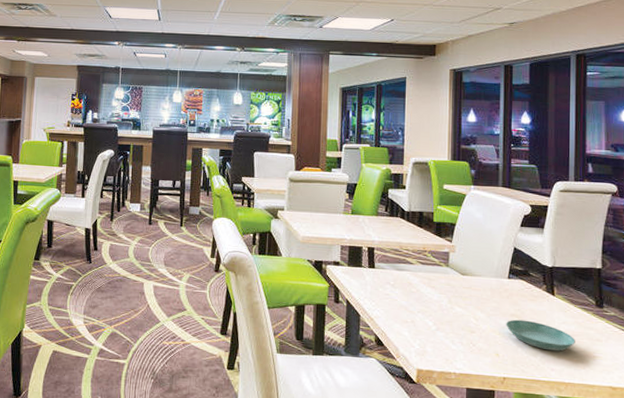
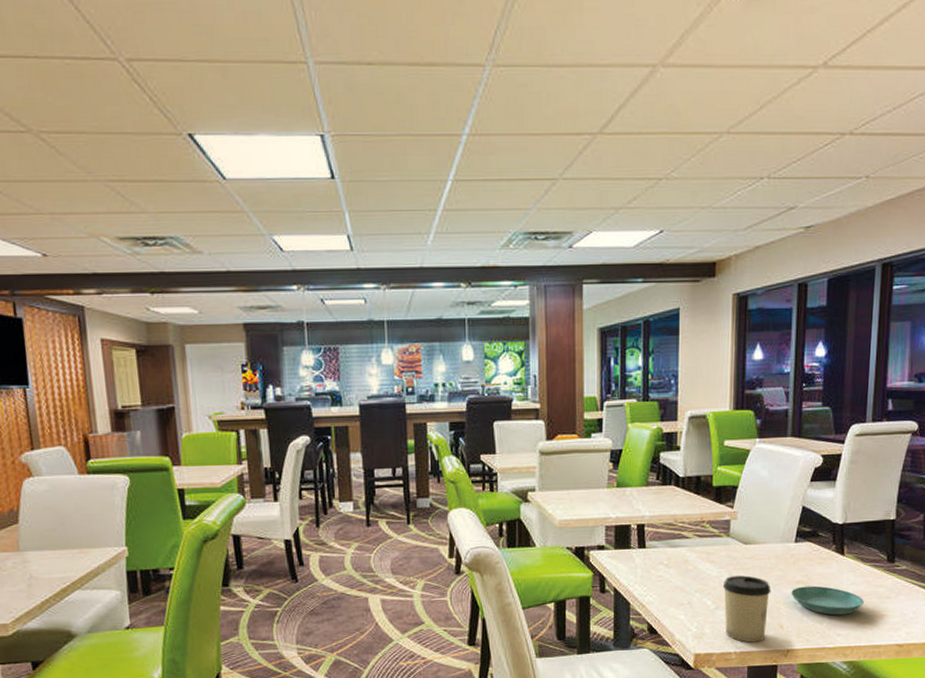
cup: none [442,302,487,366] -> present [722,575,771,643]

